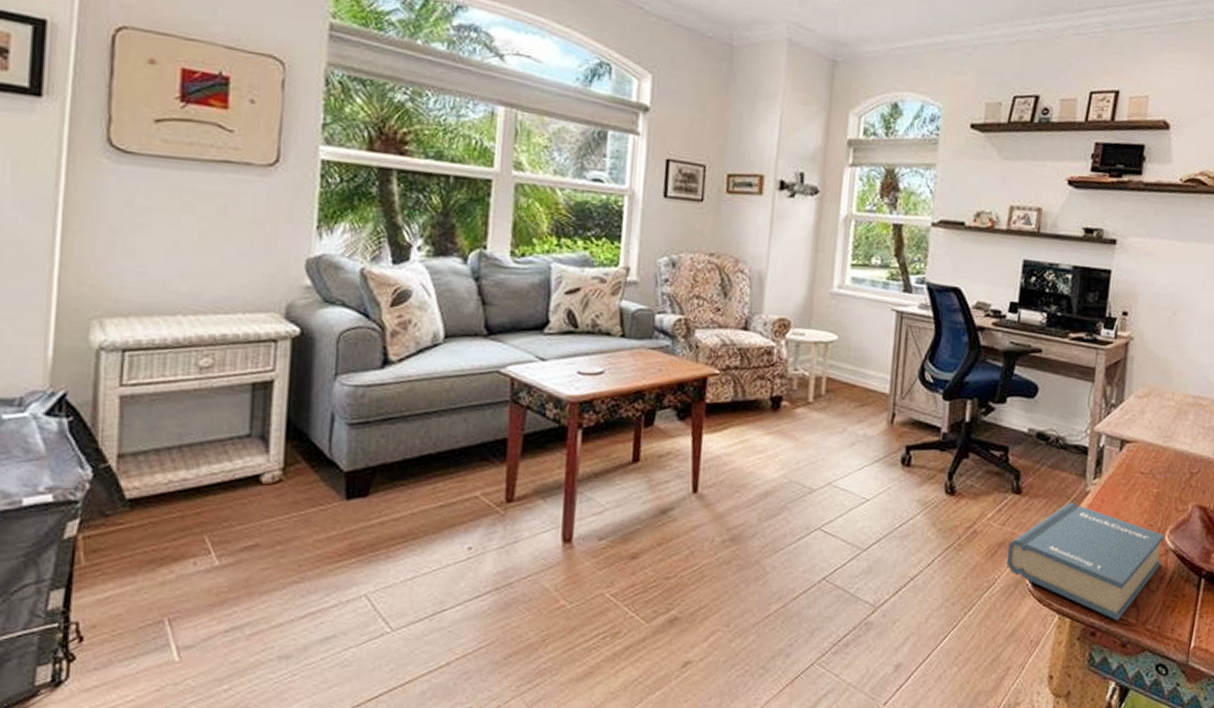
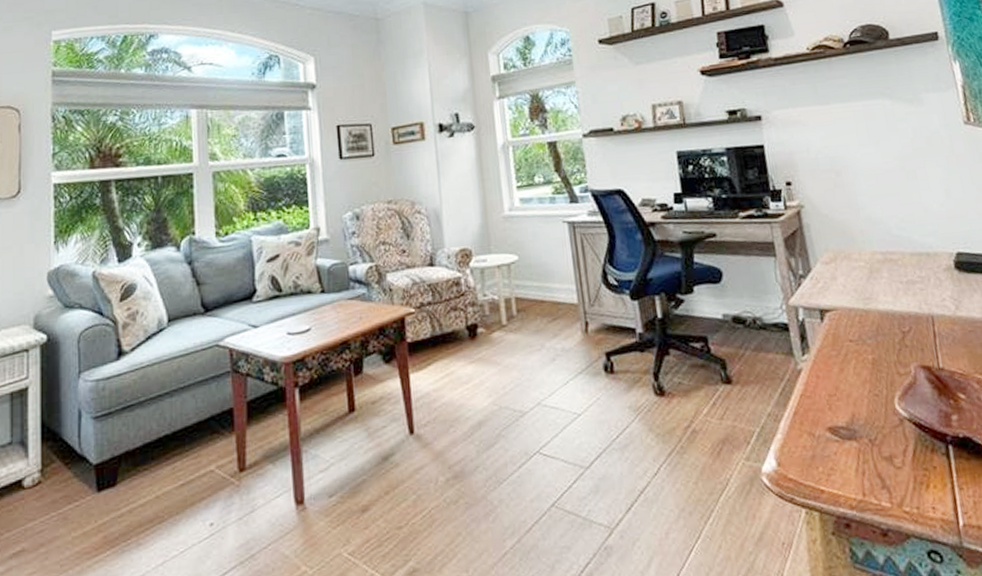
book: present [1006,503,1164,621] -> none [732,384,900,507]

